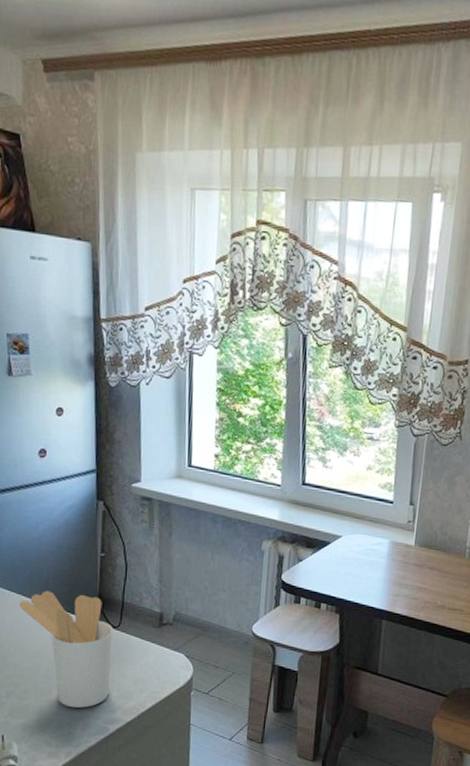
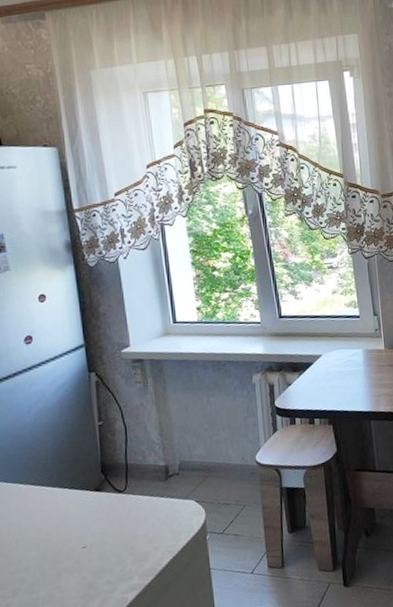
utensil holder: present [19,590,113,708] -> none [18,466,124,588]

